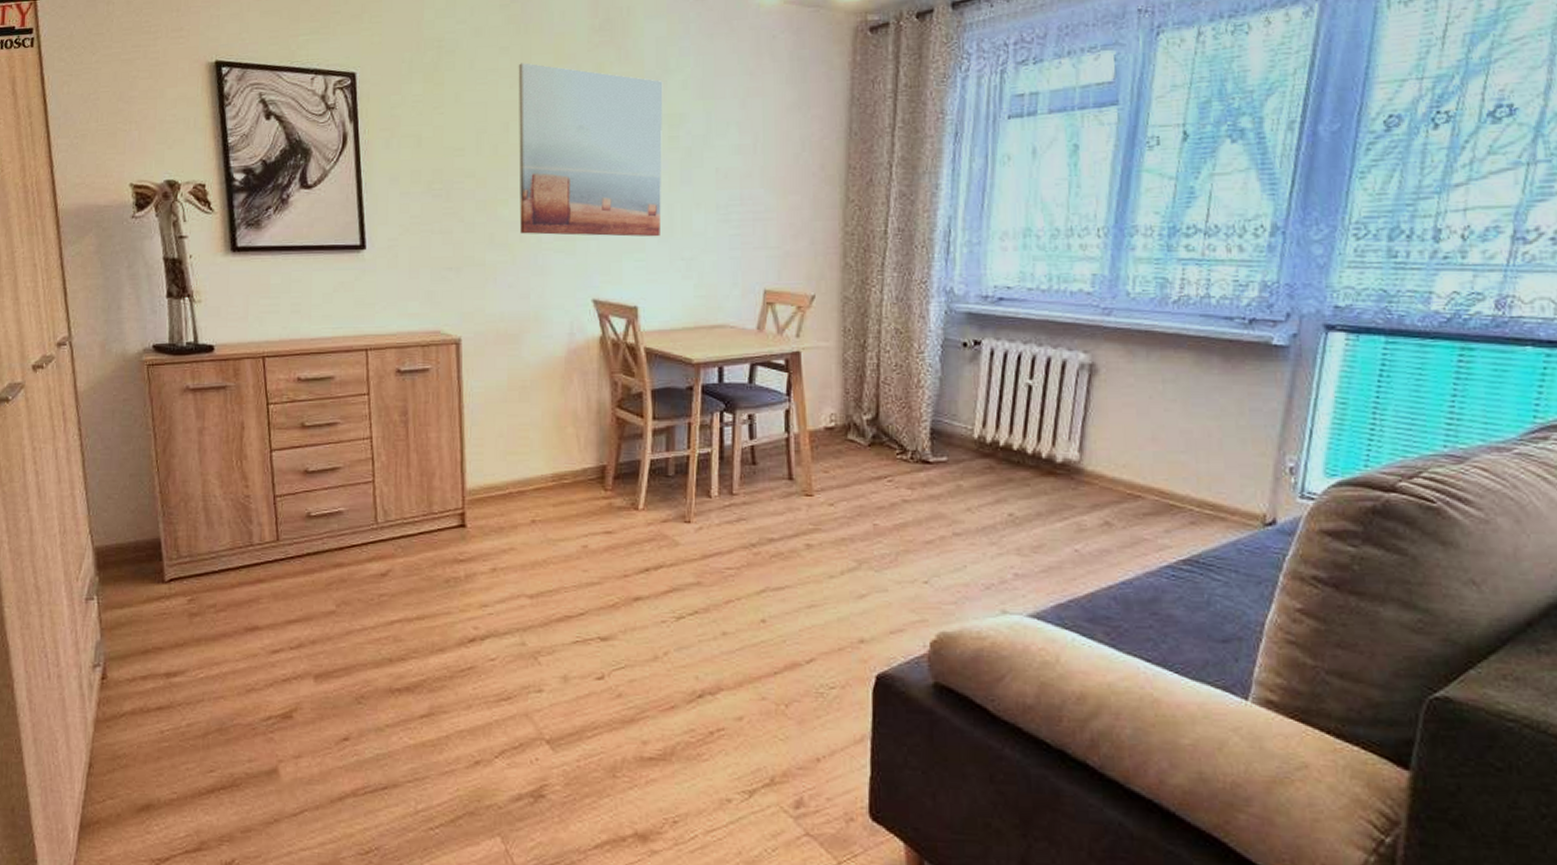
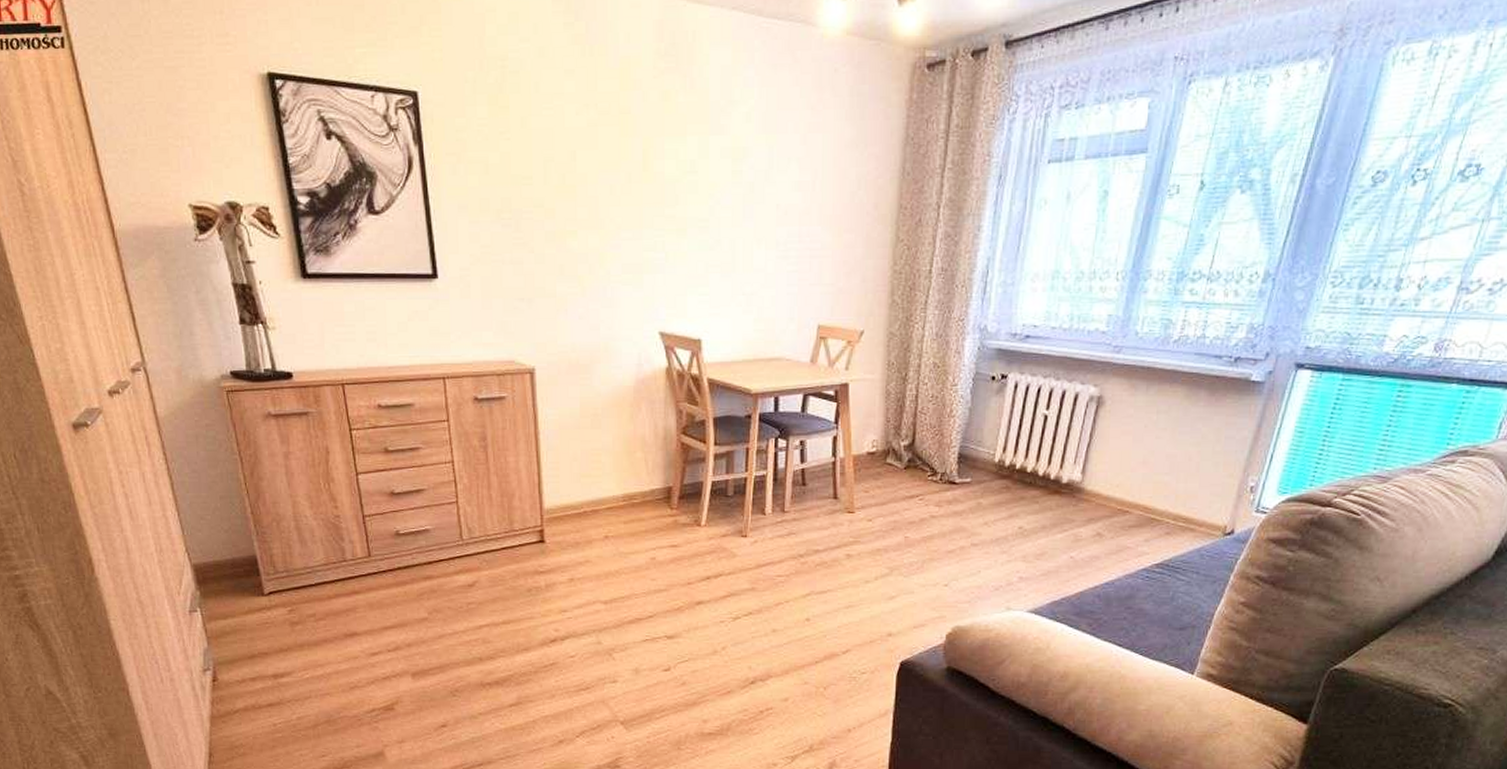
wall art: present [518,63,663,237] -> none [584,87,727,272]

